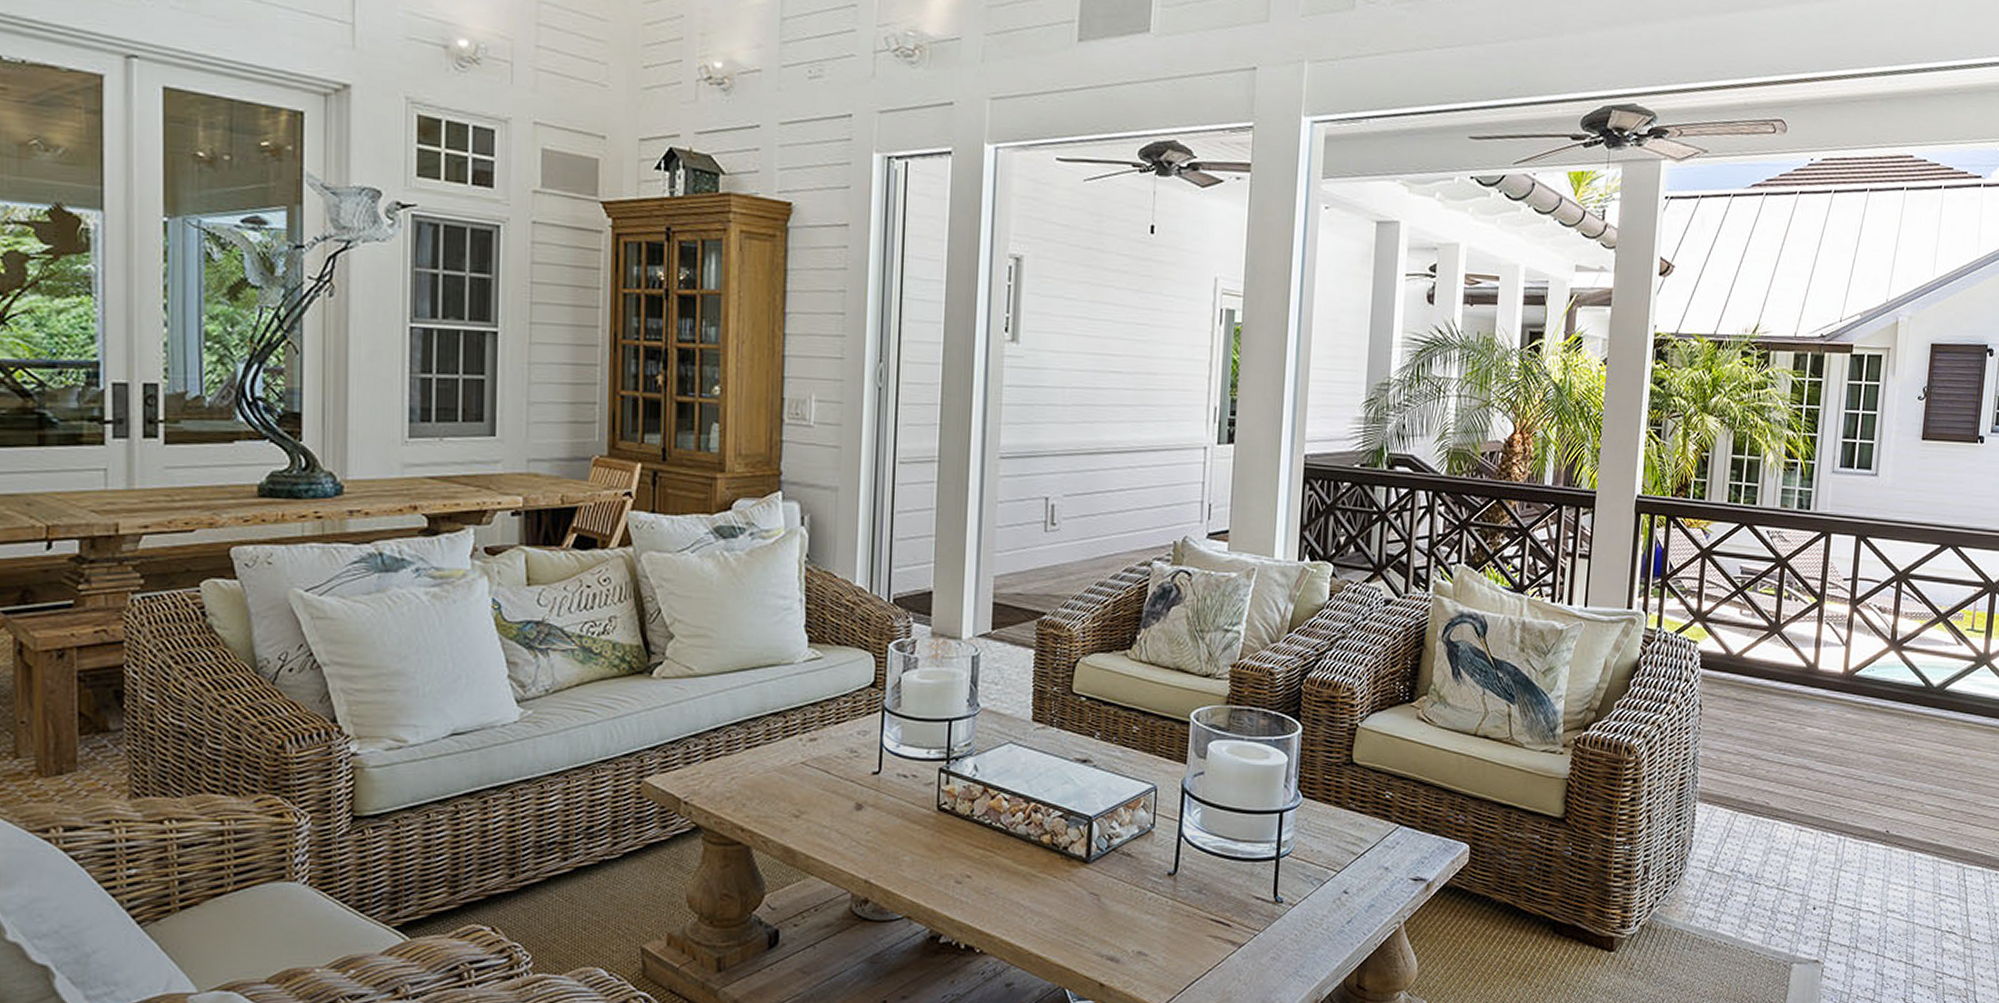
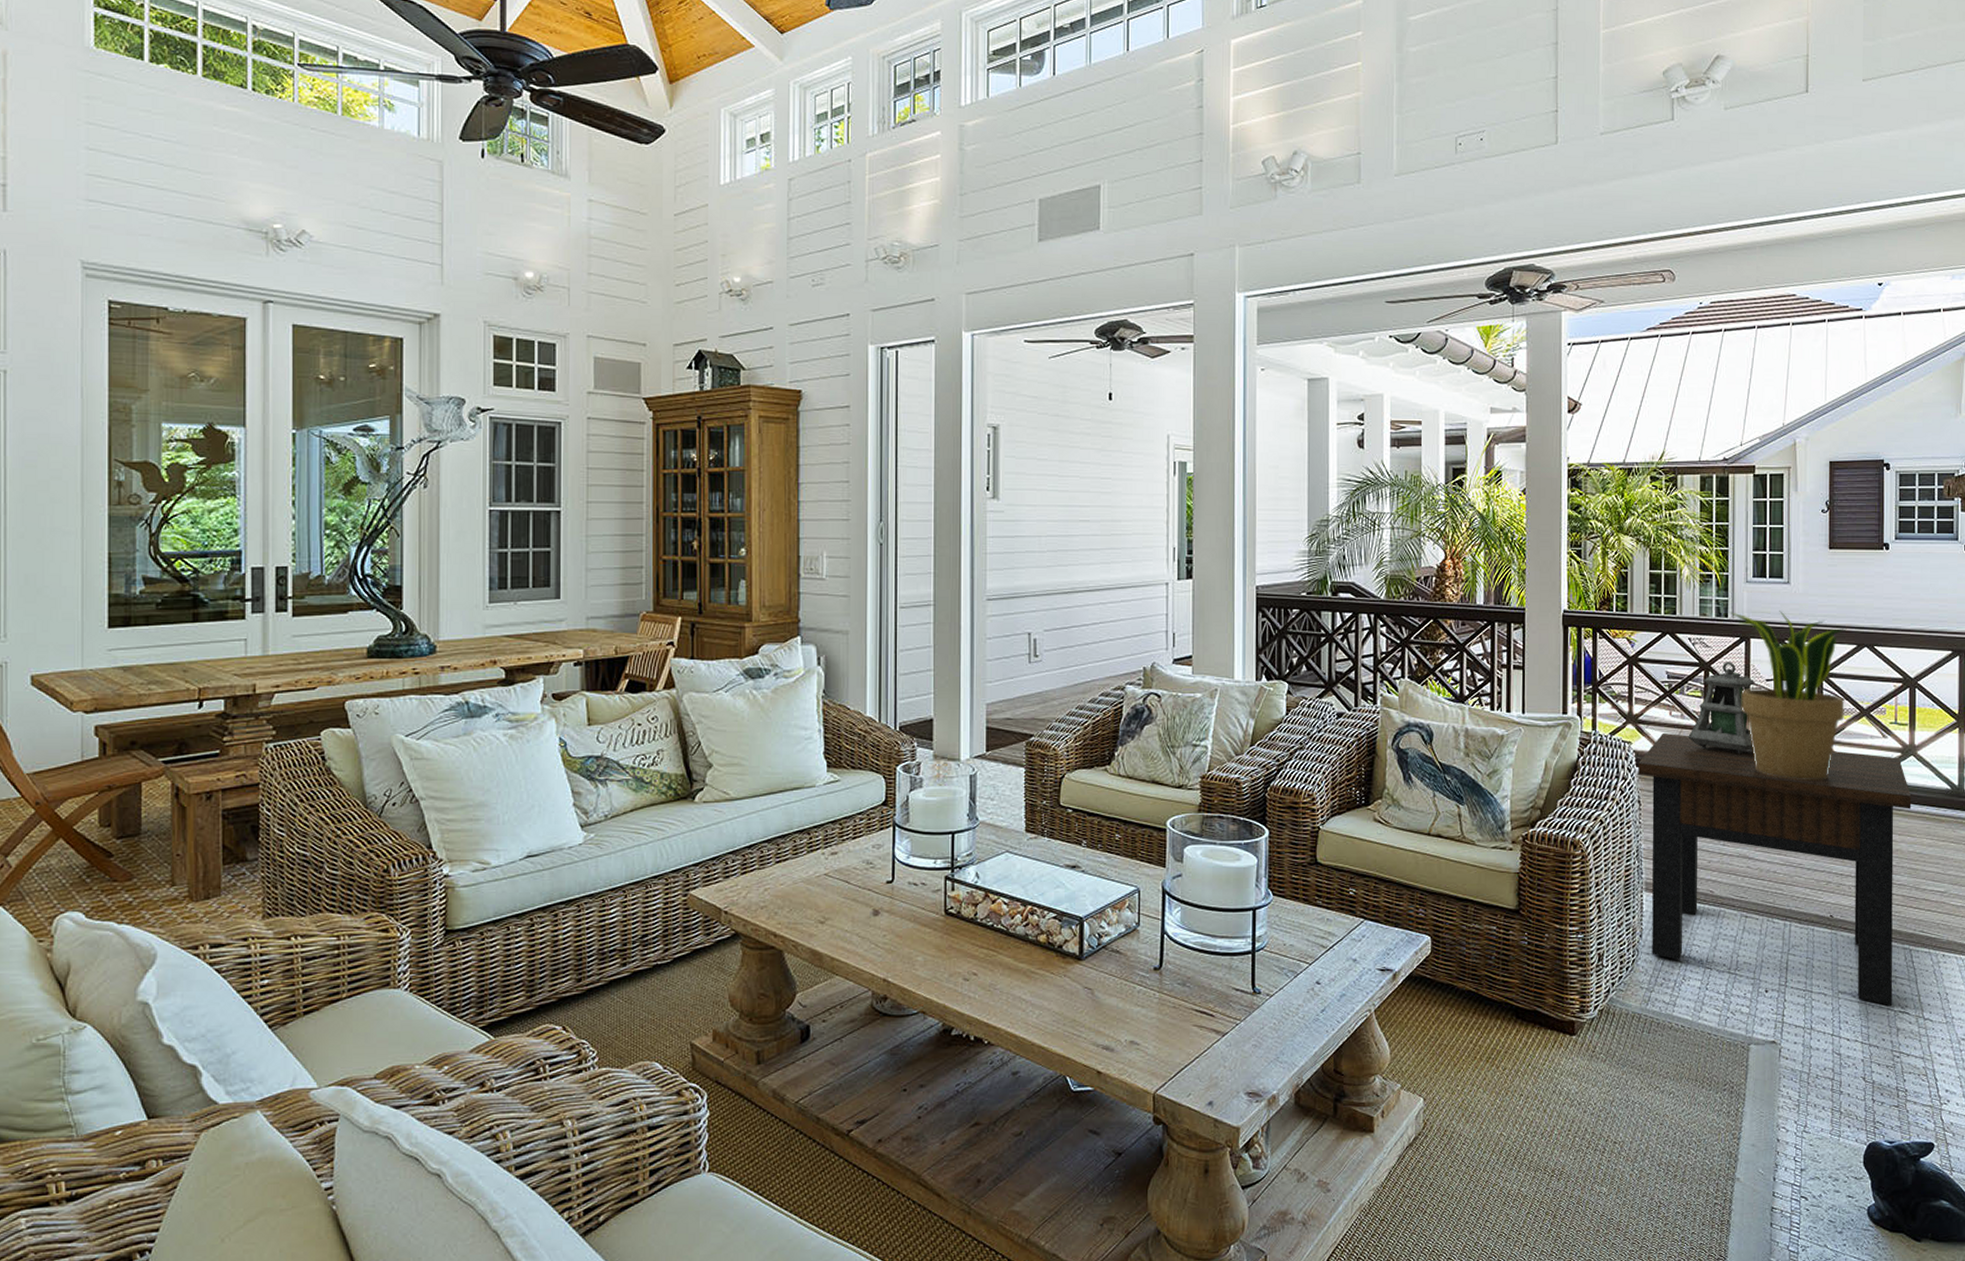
side table: none [1700,632,1981,925] -> present [1638,732,1912,1005]
lantern: none [1757,558,1832,658] -> present [1688,662,1756,755]
potted plant: none [1813,504,1932,688] -> present [1730,611,1847,781]

